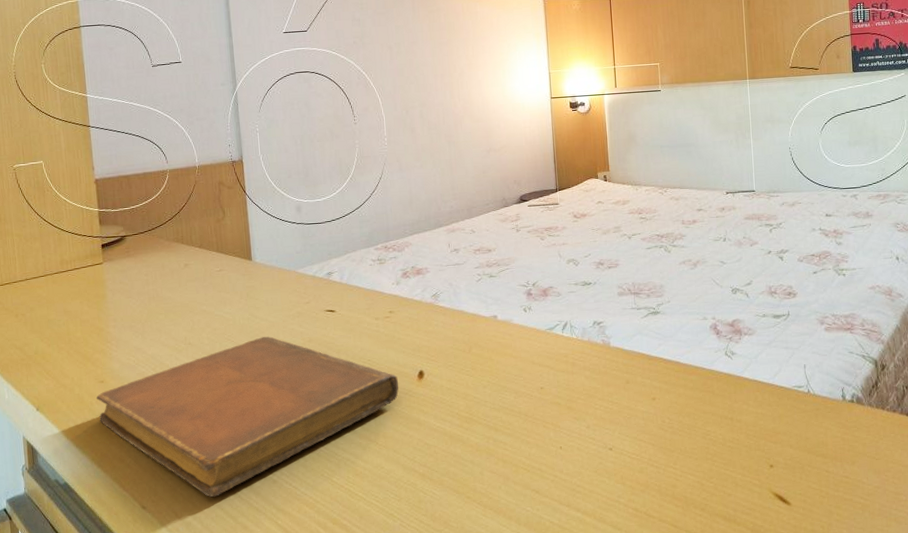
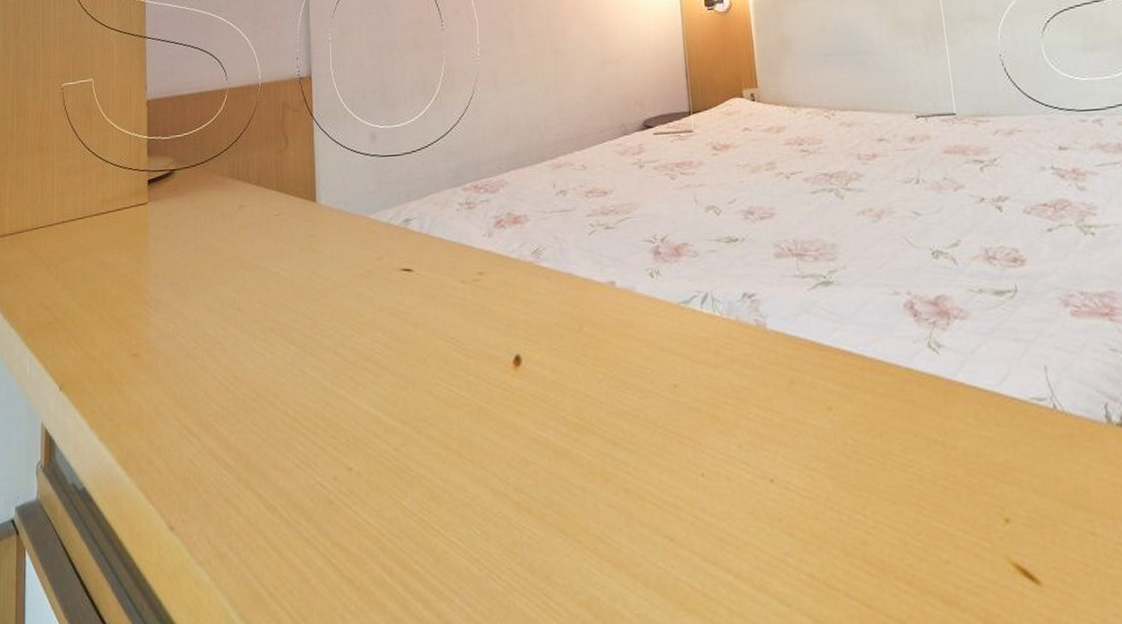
notebook: present [96,336,399,497] -> none [128,302,490,519]

